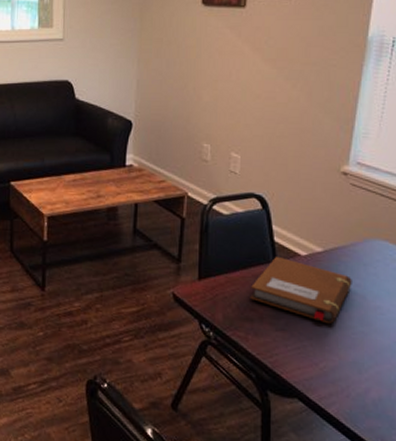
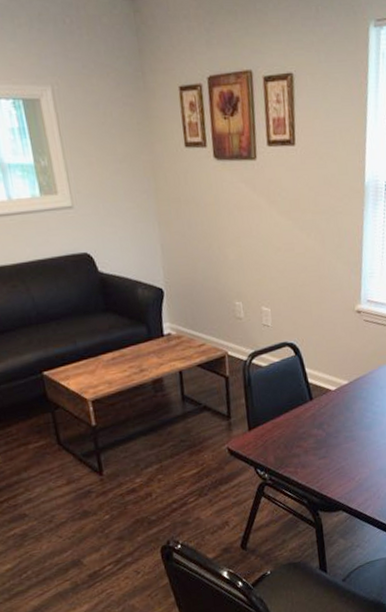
notebook: present [250,257,352,325] -> none [294,395,374,444]

